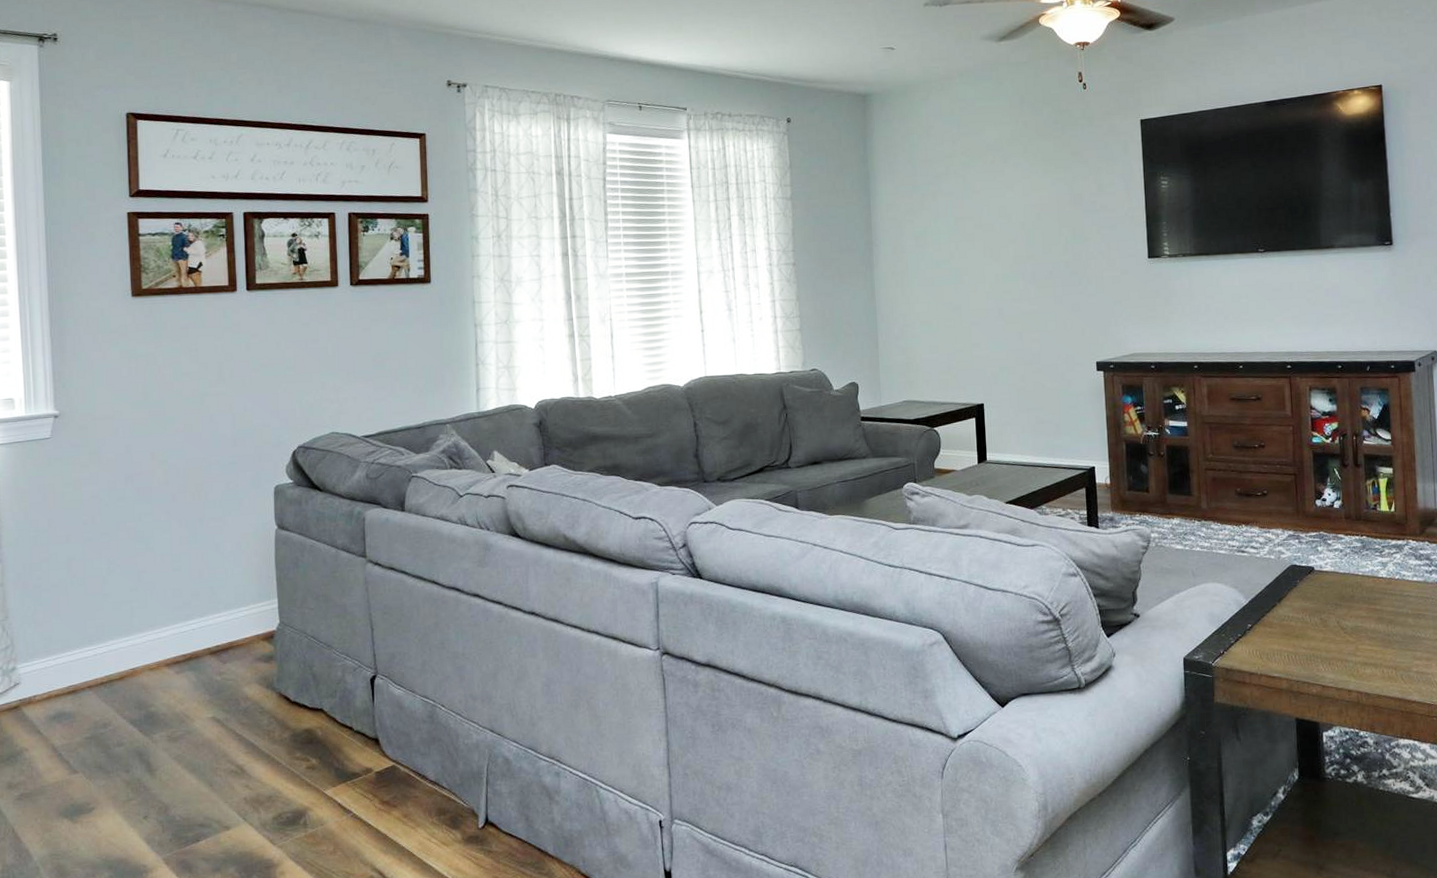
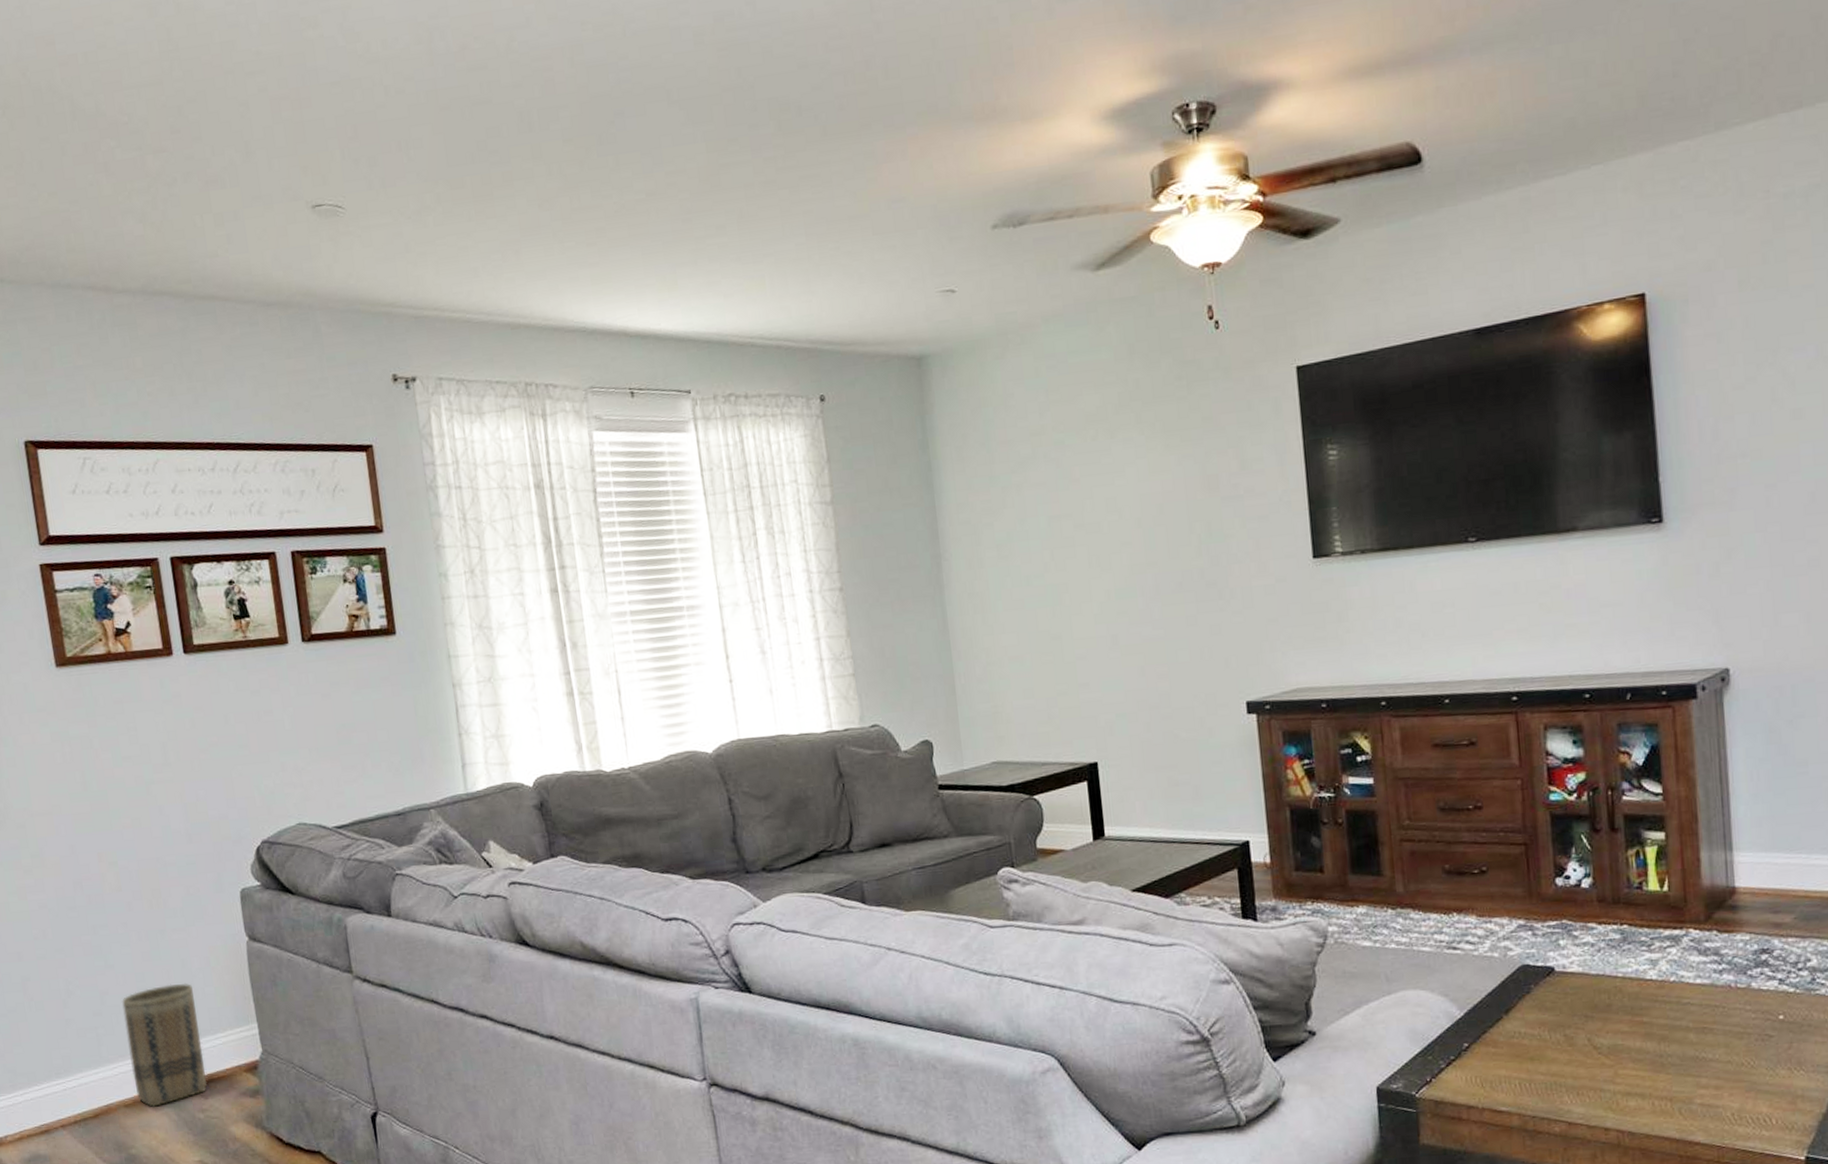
basket: none [157,564,227,670] -> present [122,983,207,1107]

